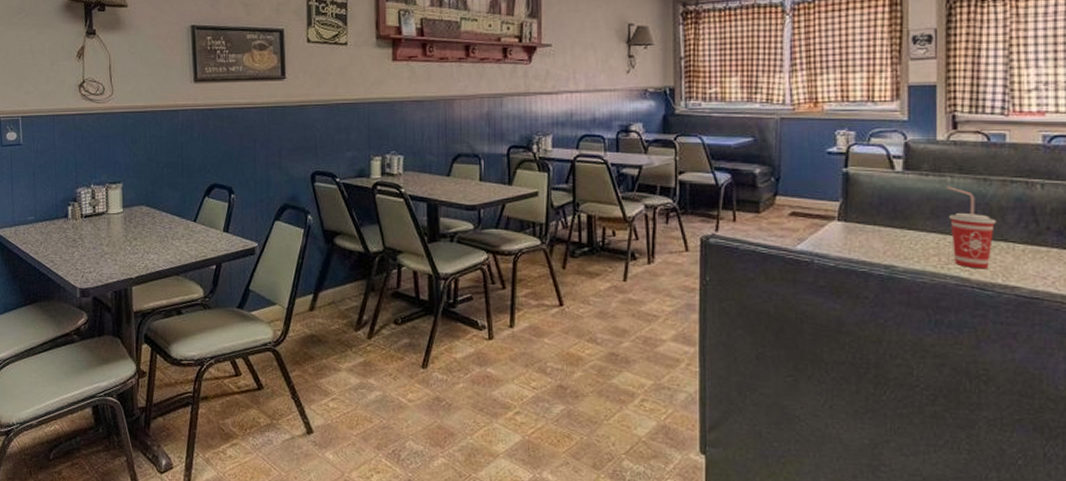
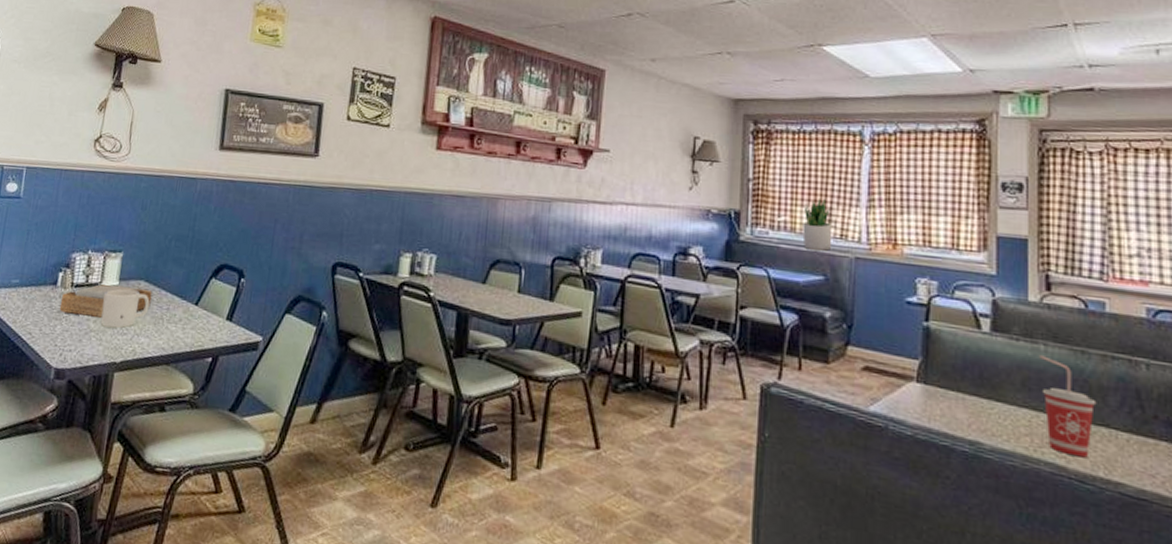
napkin holder: none [74,212,154,241] -> present [59,284,152,318]
mug: none [111,215,153,249] -> present [101,289,150,329]
planter: none [732,67,759,116] -> present [802,198,833,252]

